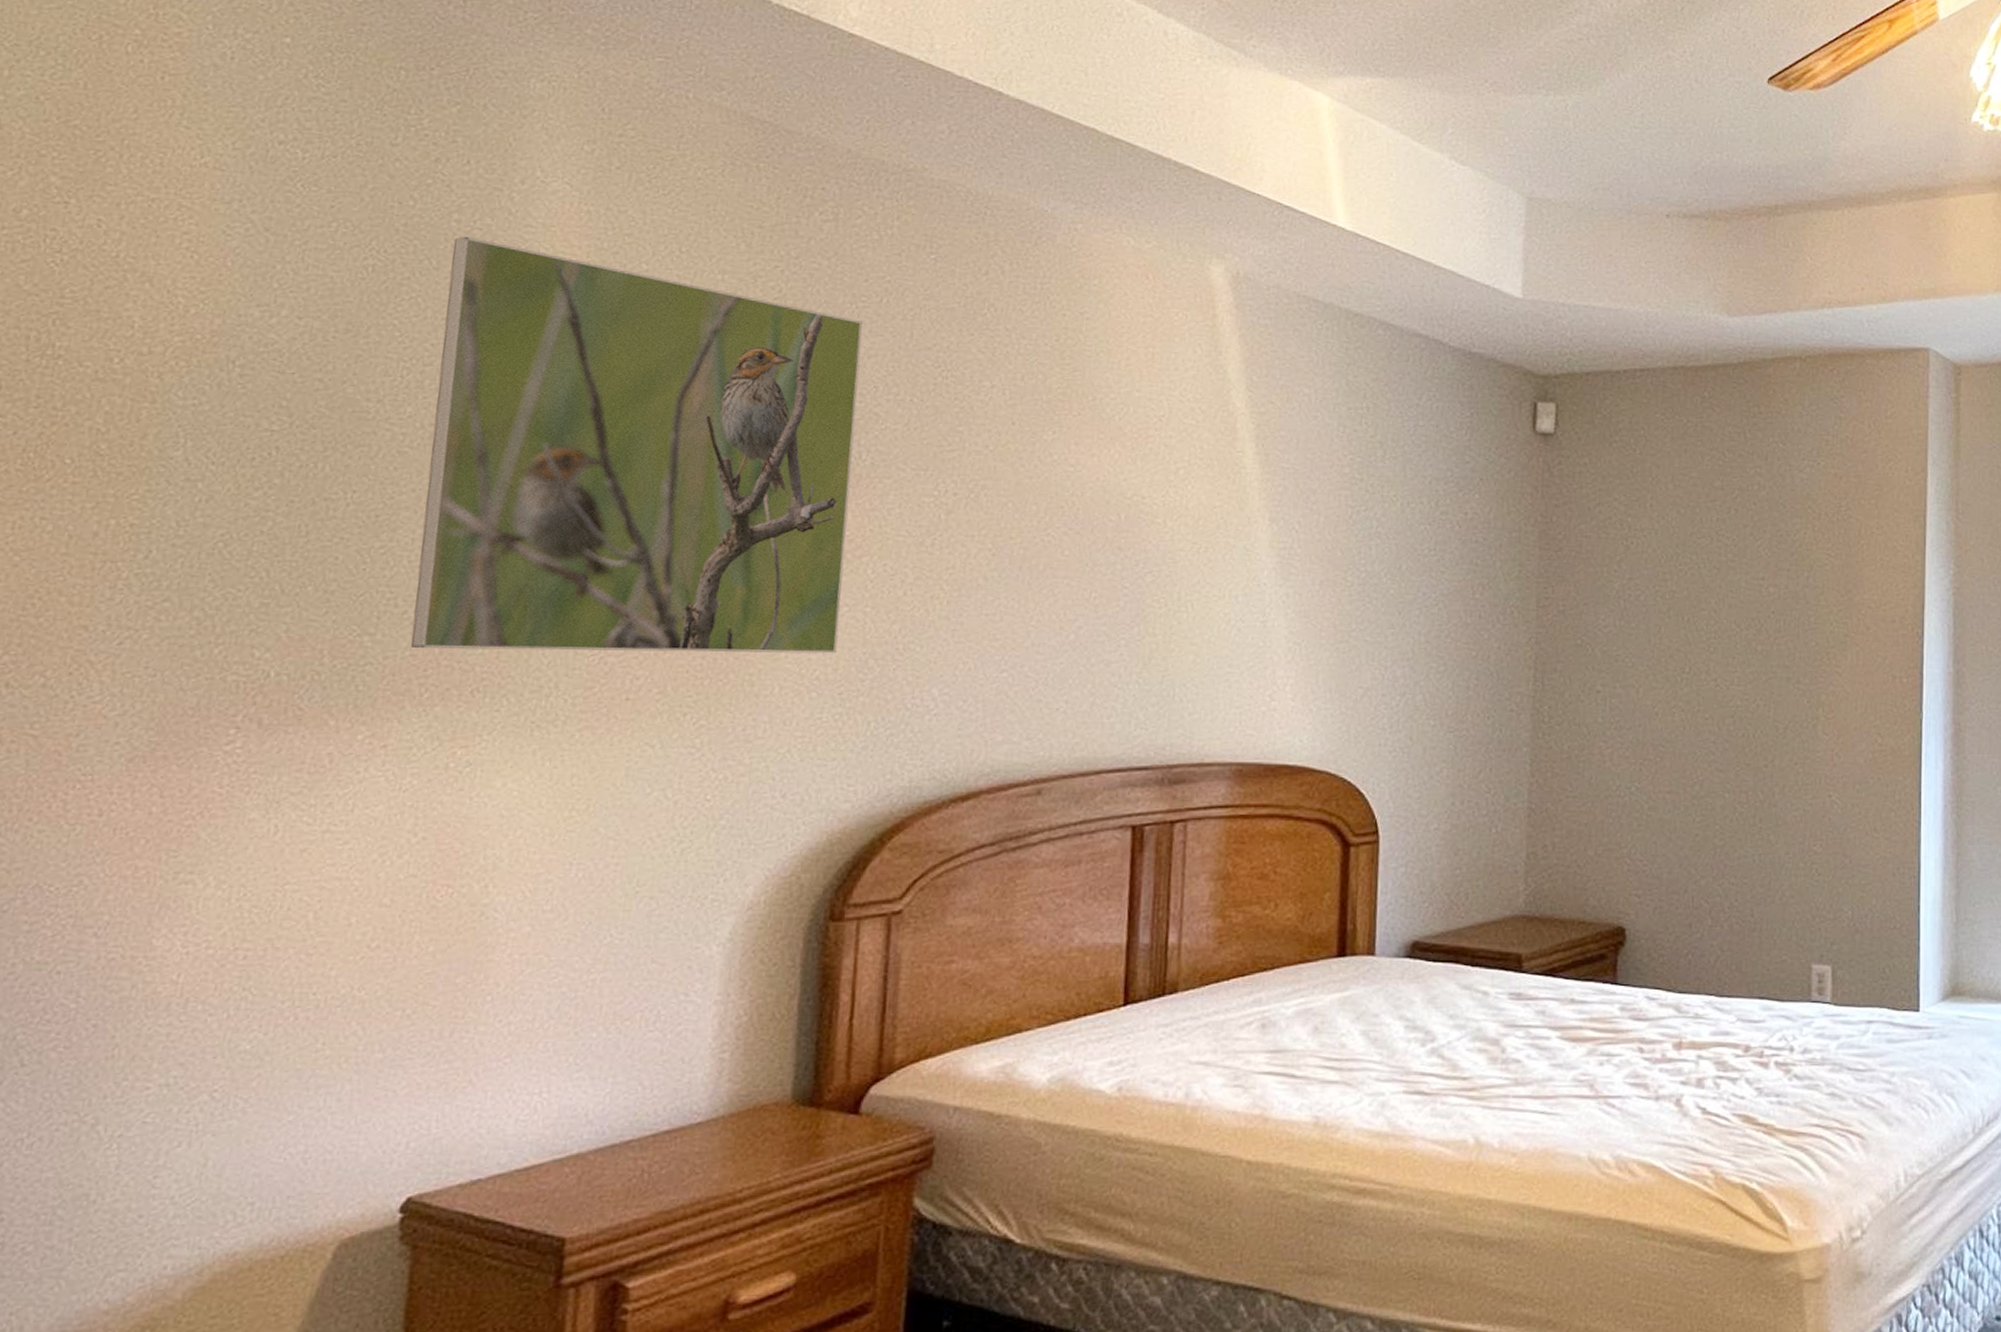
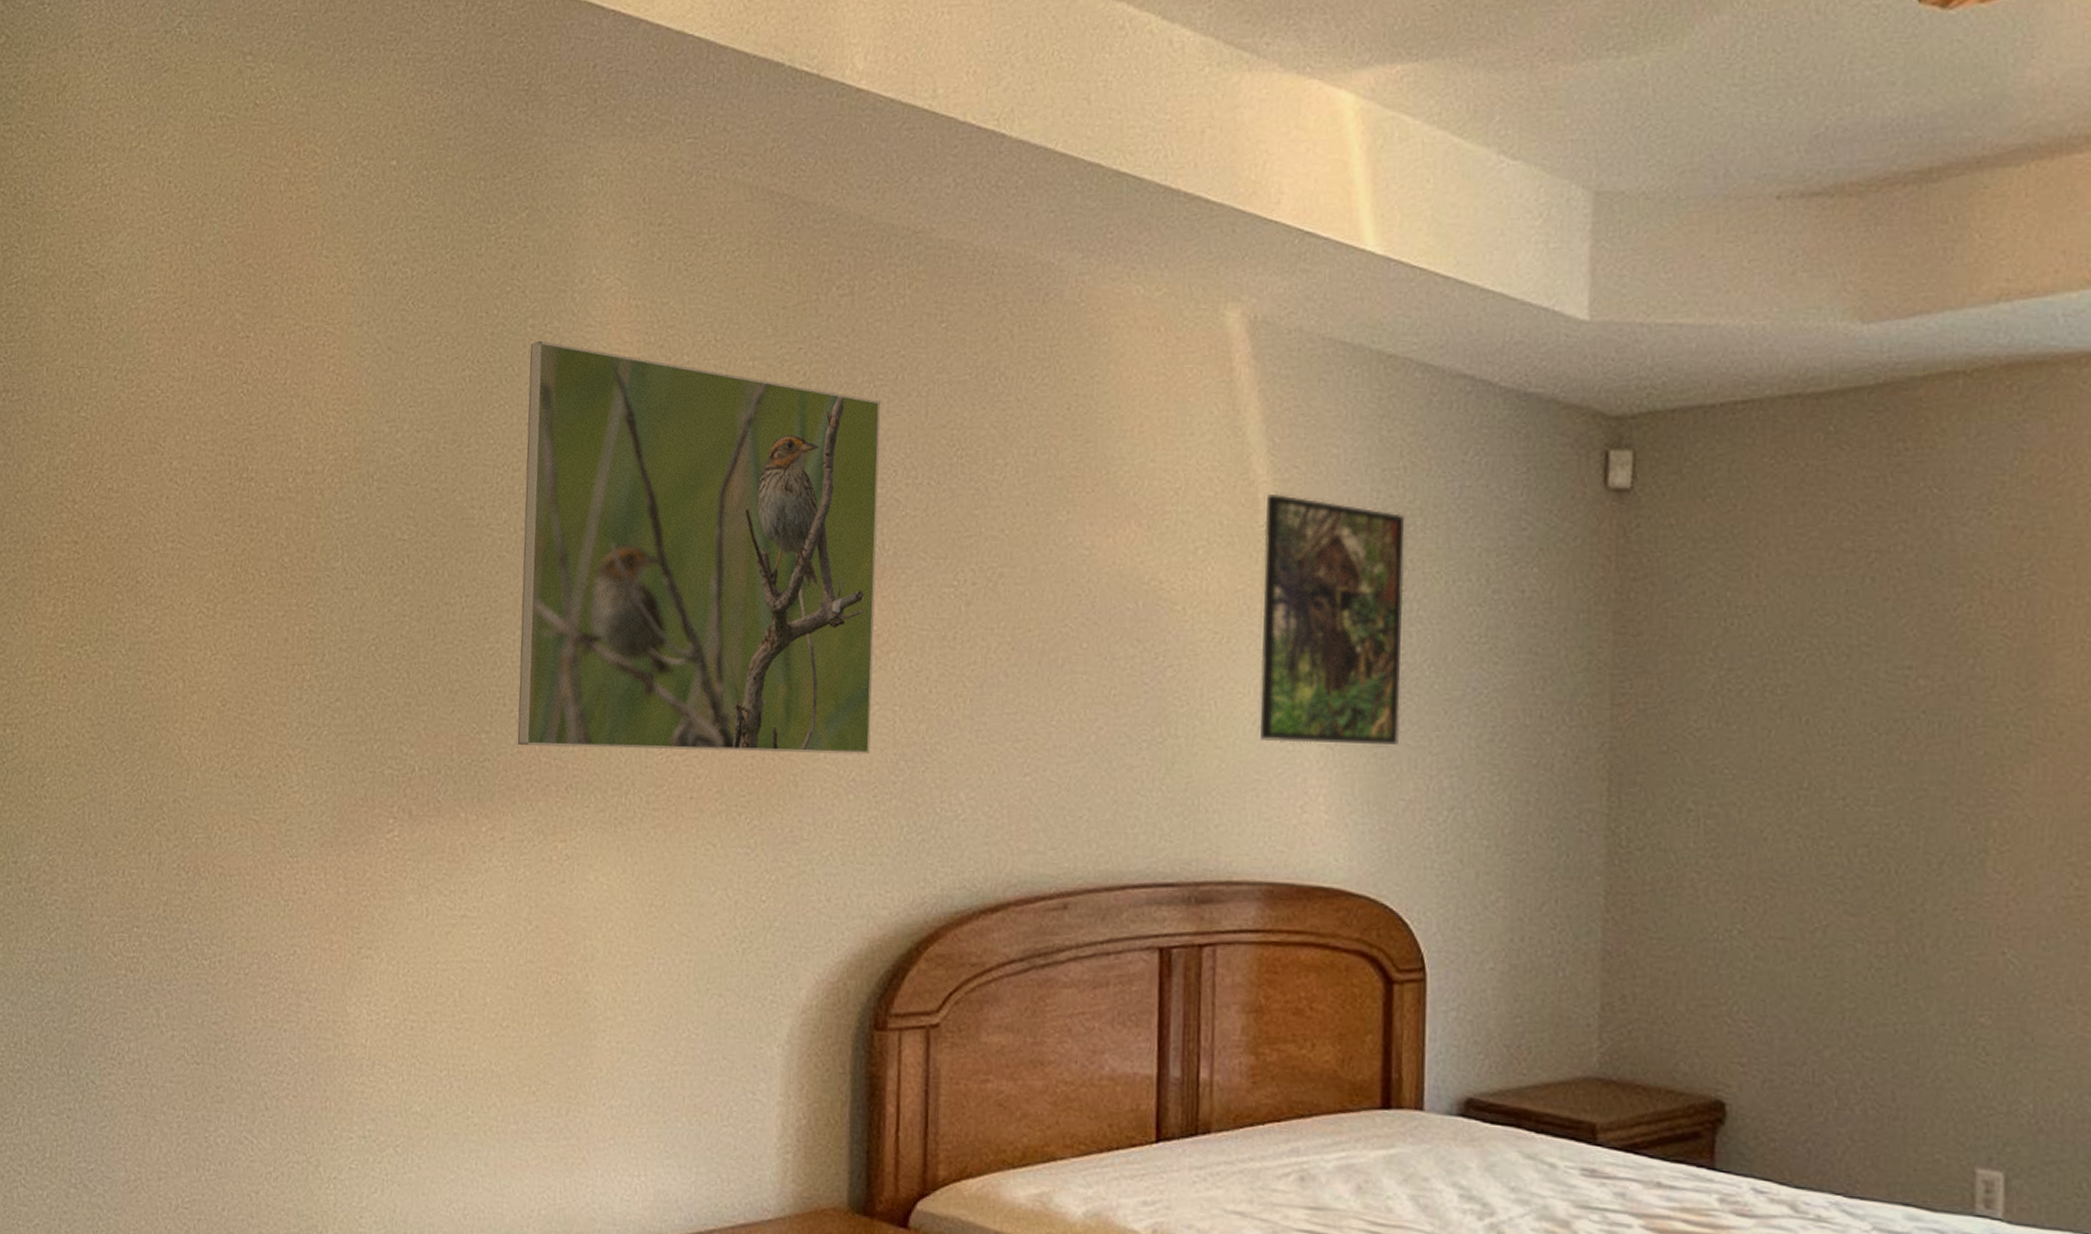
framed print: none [1233,423,1367,641] -> present [1260,493,1405,745]

